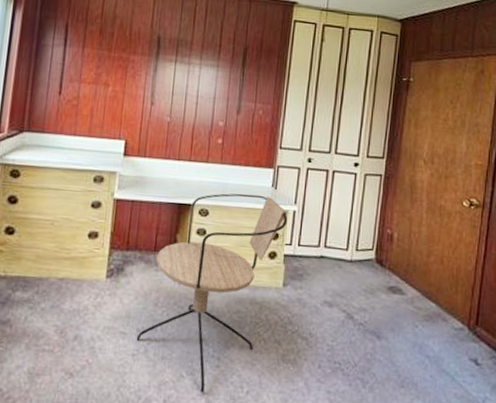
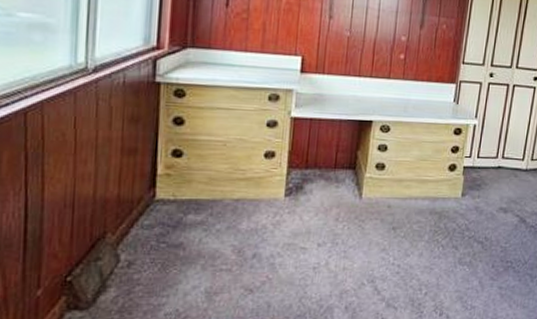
office chair: present [136,193,288,393] -> none [317,109,468,297]

